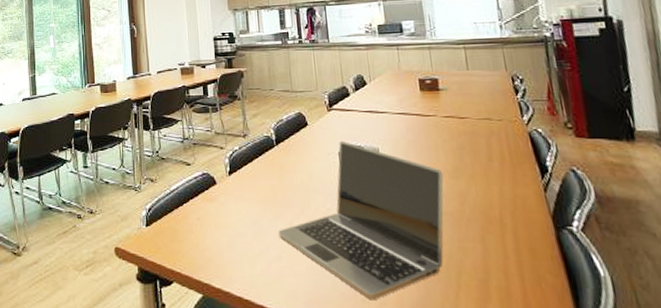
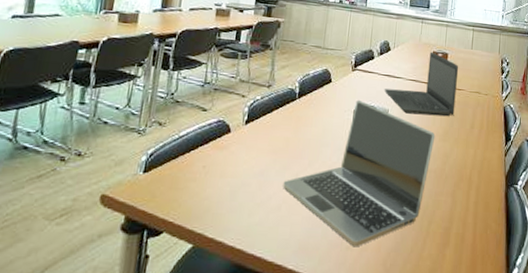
laptop: none [368,79,462,151] -> present [384,51,459,116]

